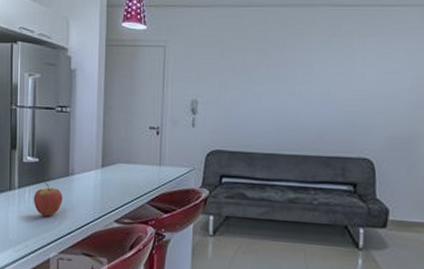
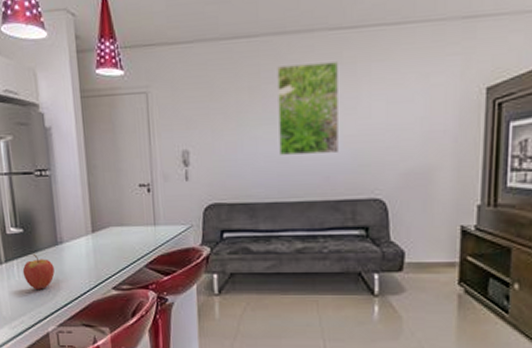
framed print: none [279,33,336,113] -> present [277,62,338,155]

